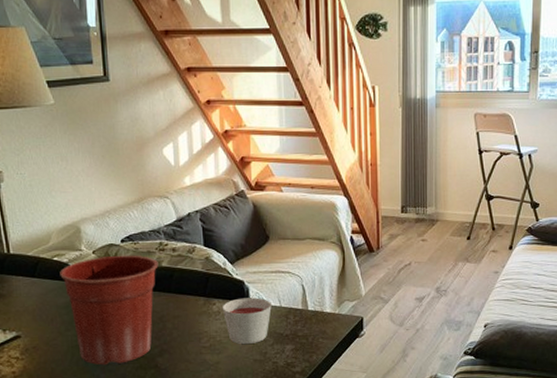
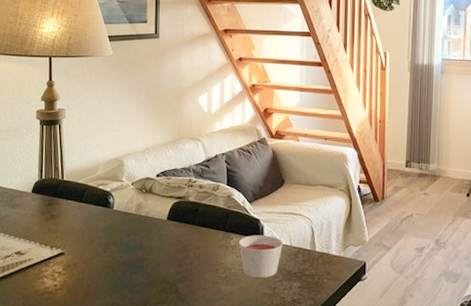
flower pot: present [60,255,158,365] -> none [102,188,186,286]

